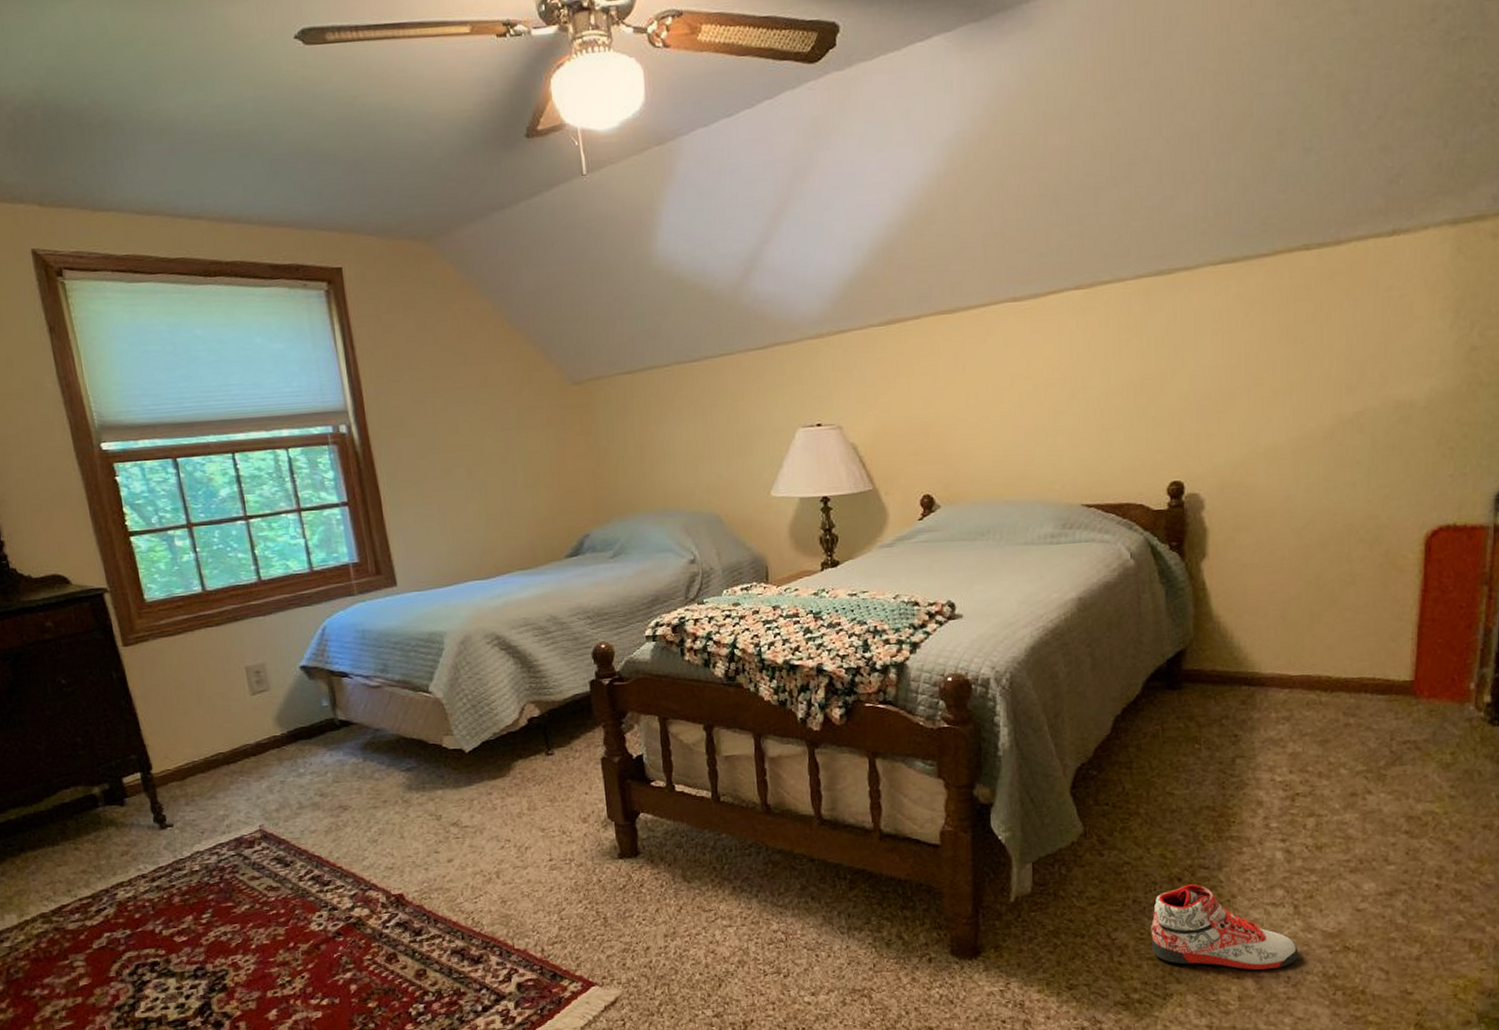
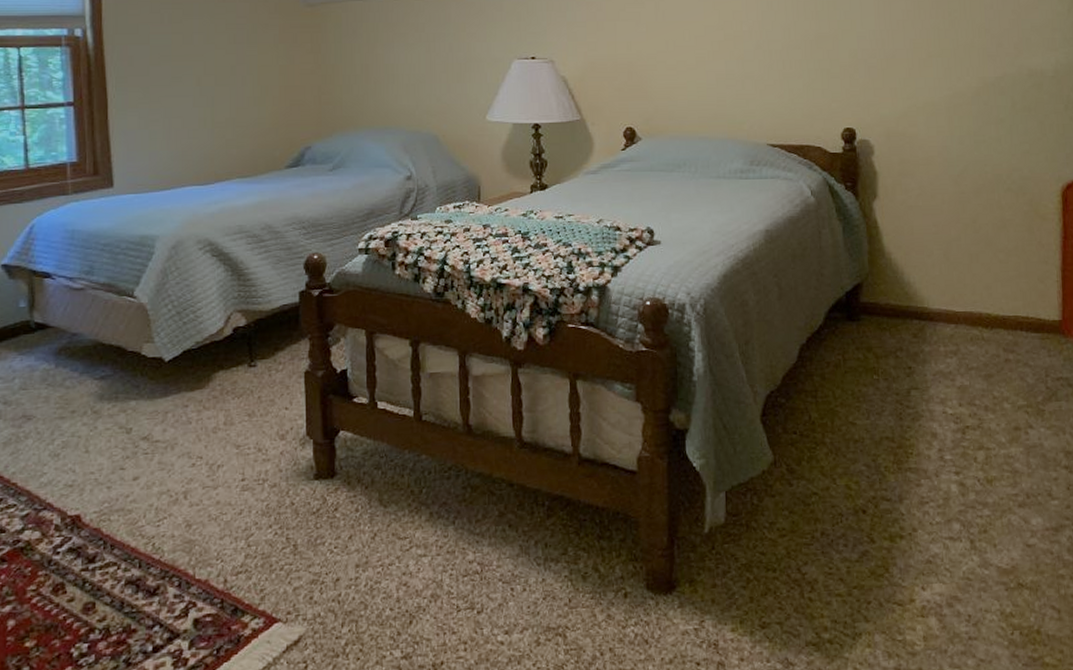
sneaker: present [1151,884,1299,971] -> none [839,516,978,609]

